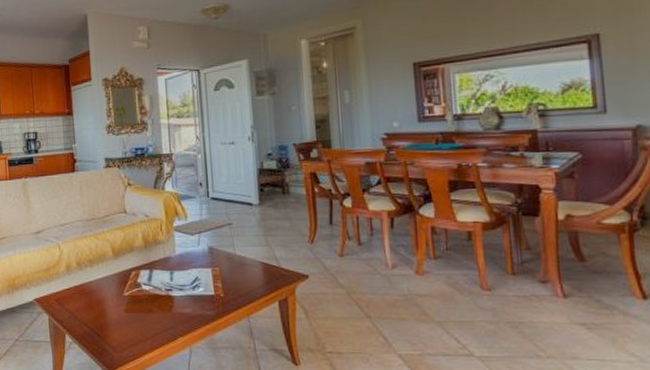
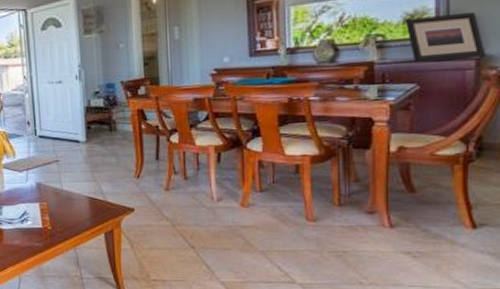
picture frame: none [563,85,641,131] -> present [405,13,486,62]

